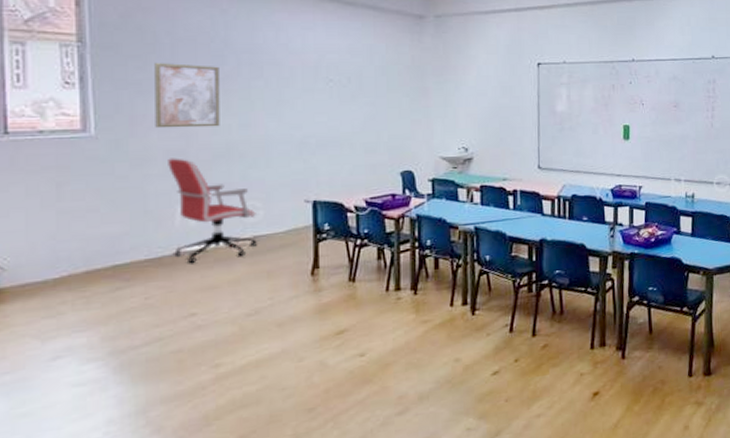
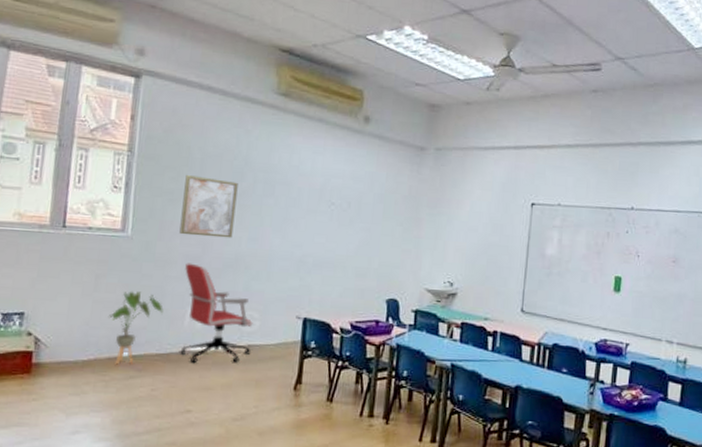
house plant: none [78,195,147,278] -> present [107,291,163,365]

